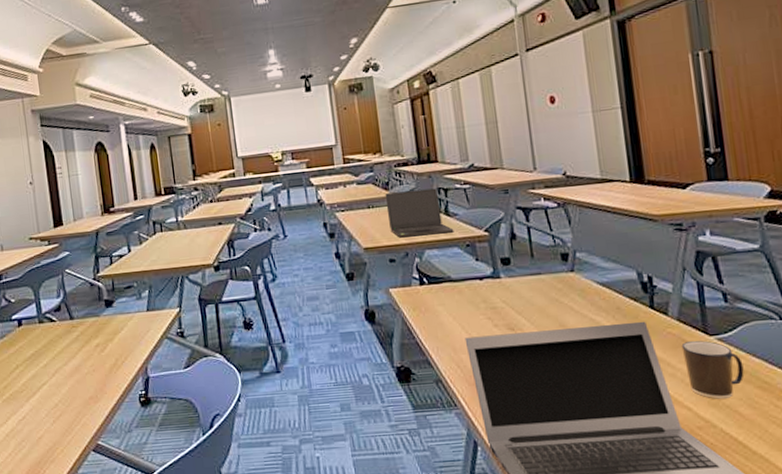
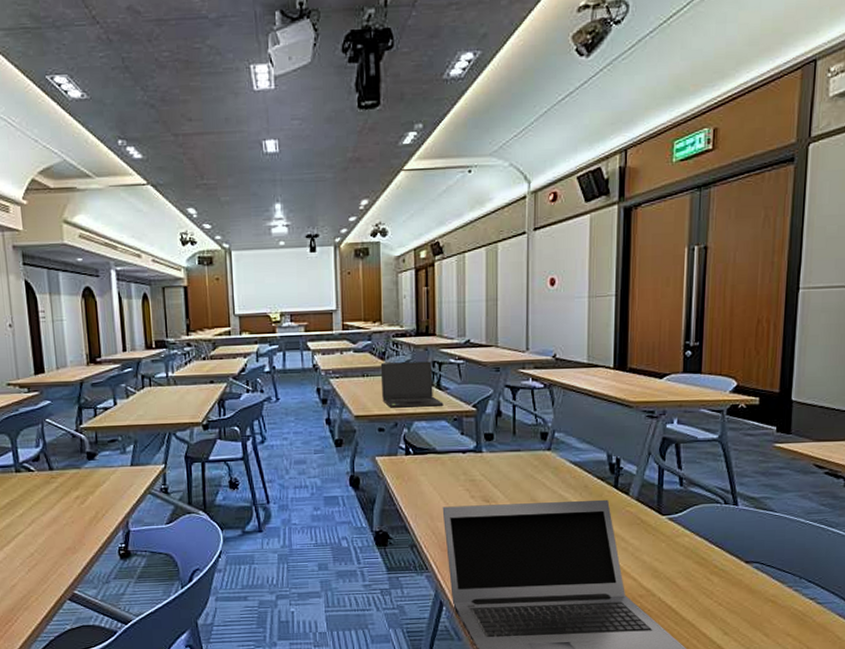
mug: present [681,340,744,399] -> none [636,518,687,572]

